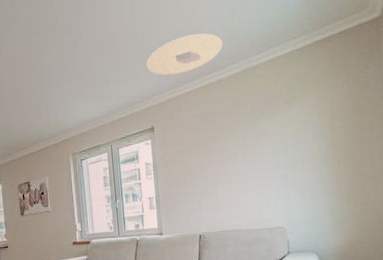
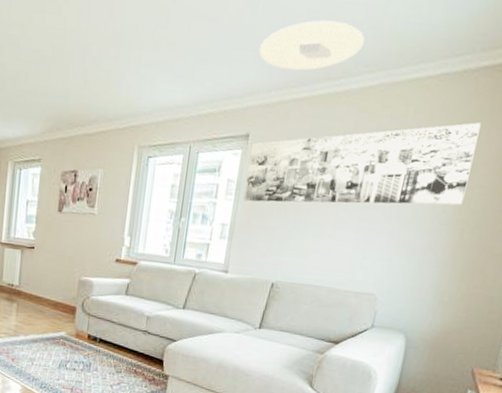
wall art: none [157,81,332,177] -> present [243,122,481,206]

